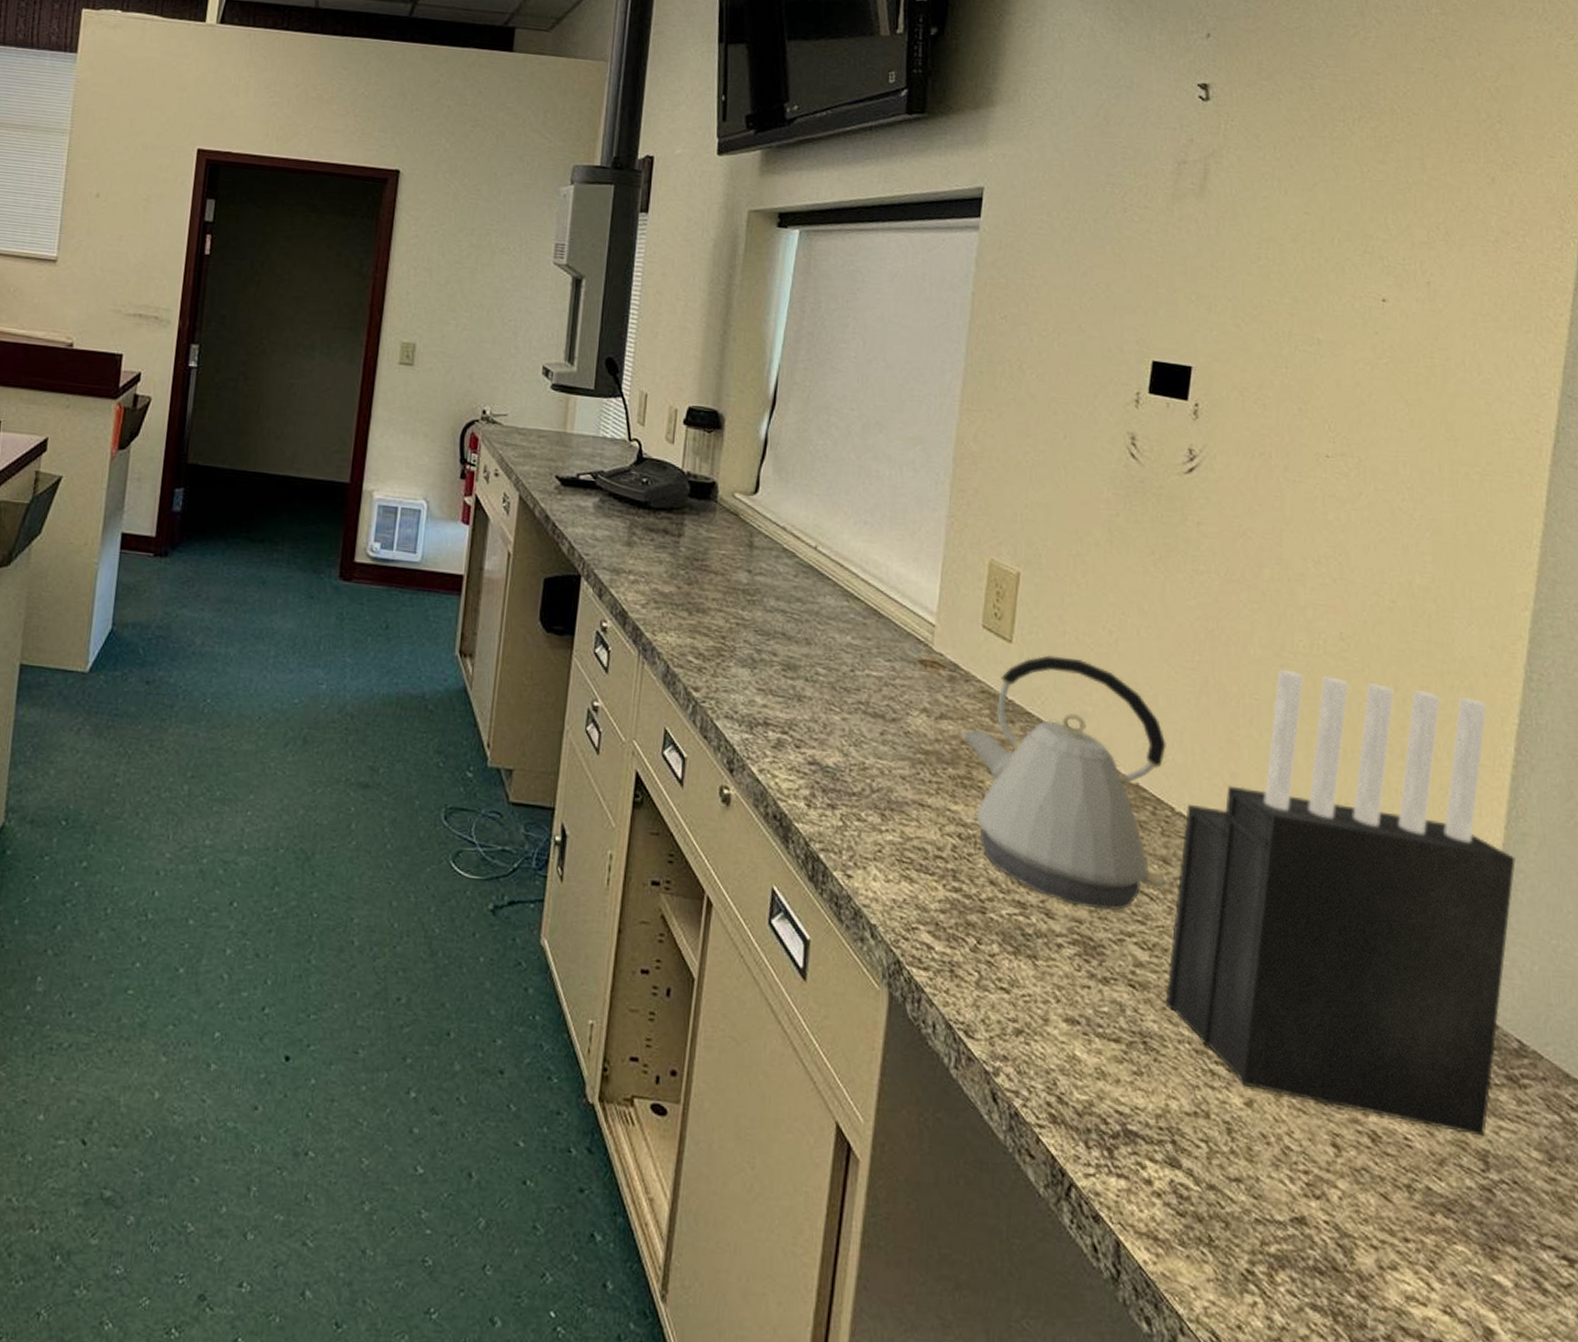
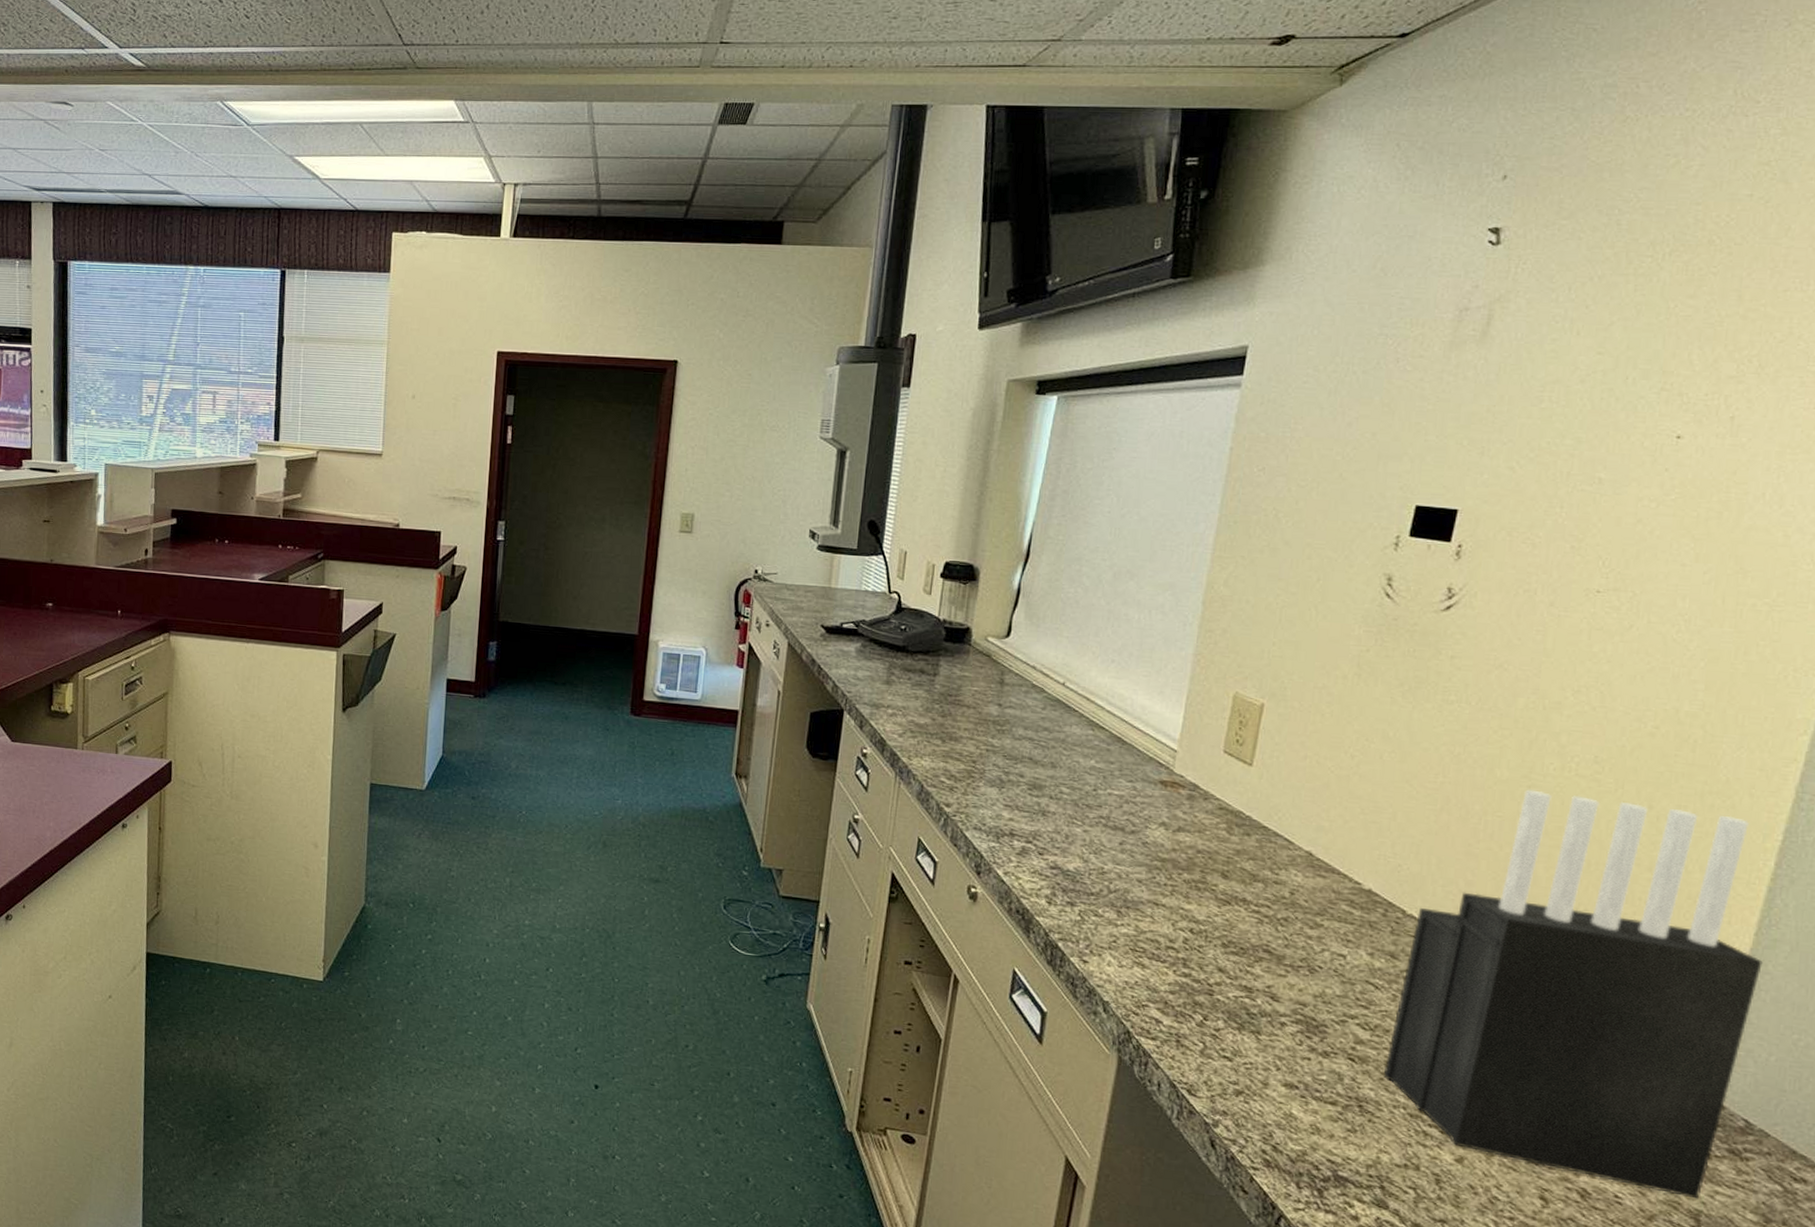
kettle: present [962,655,1166,911] -> none [1198,776,1402,996]

